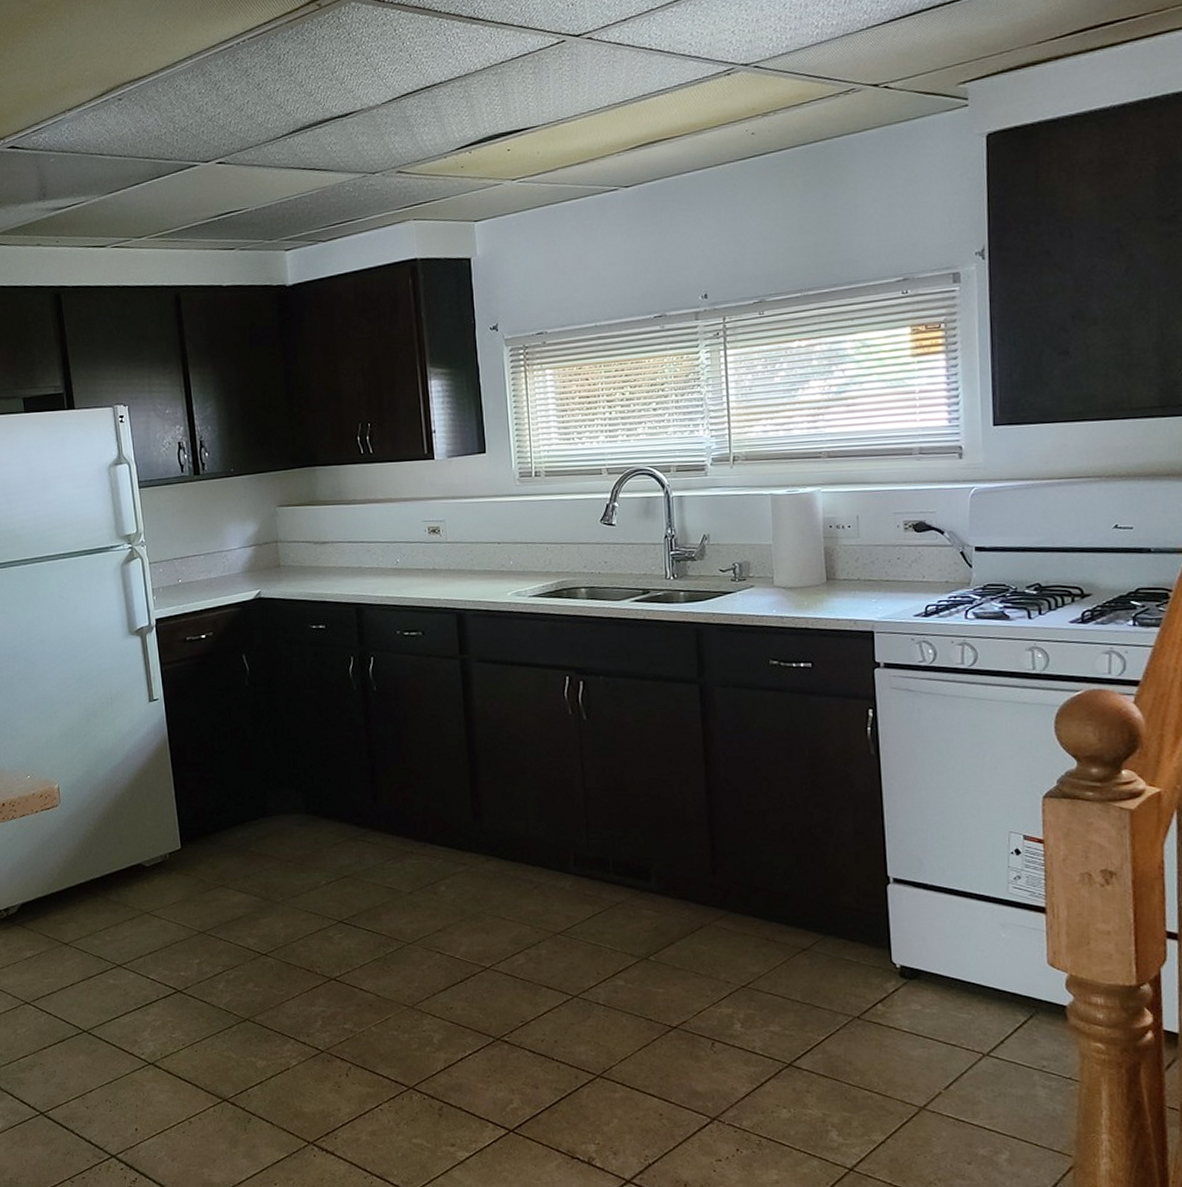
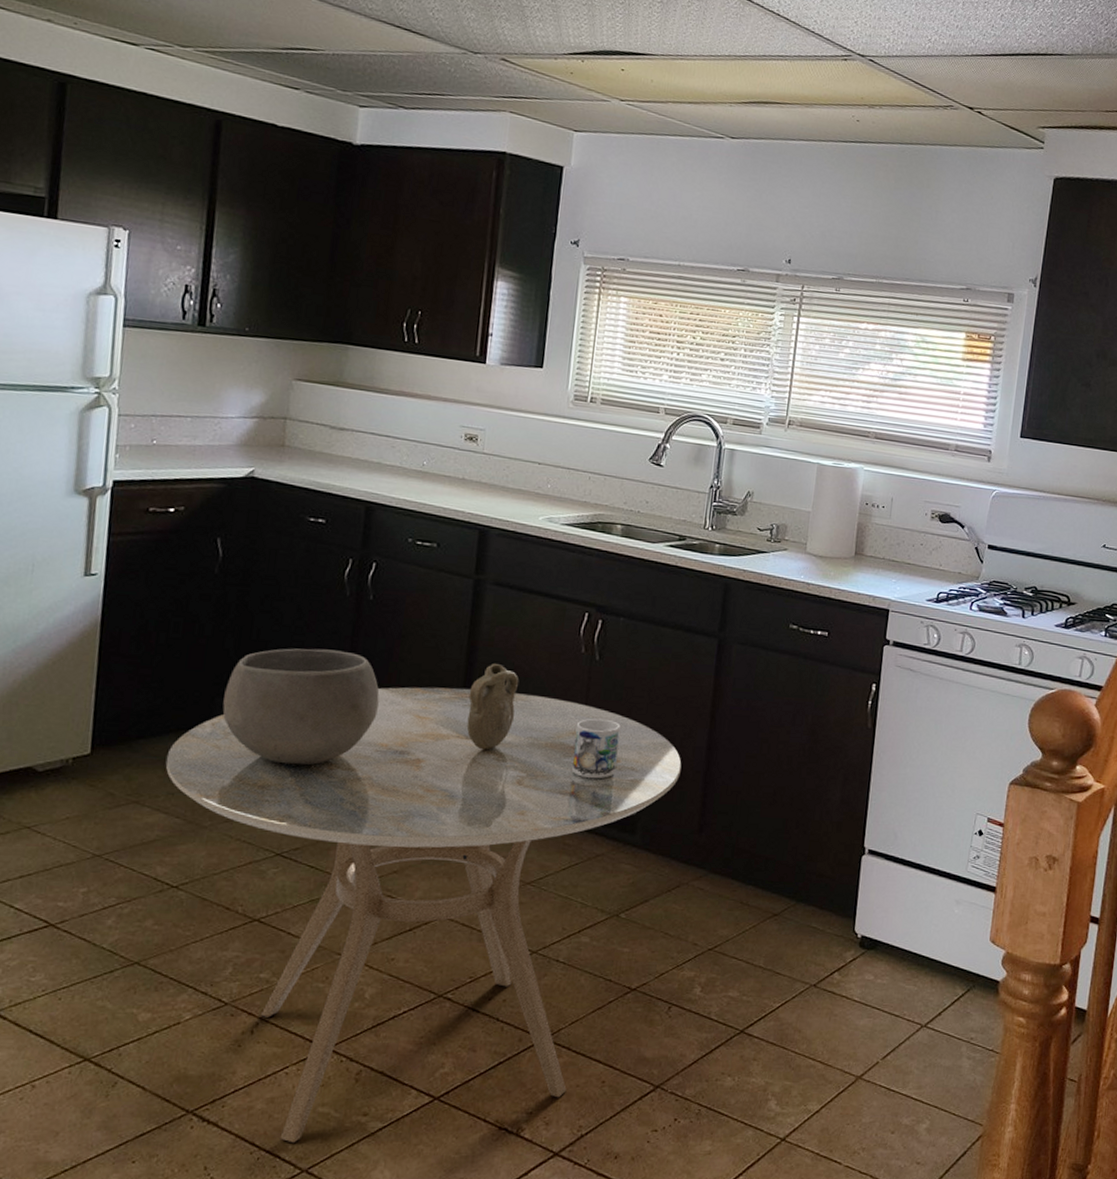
dining table: none [238,759,684,1170] -> present [165,687,682,1143]
bowl: none [272,739,399,843] -> present [222,648,380,766]
pilgrim flask: none [474,733,518,815] -> present [466,663,519,750]
mug: none [576,774,622,832] -> present [572,718,621,779]

